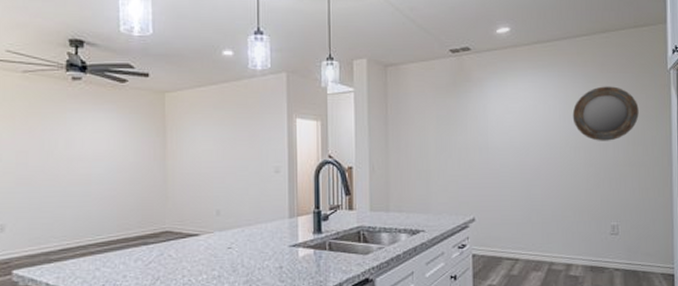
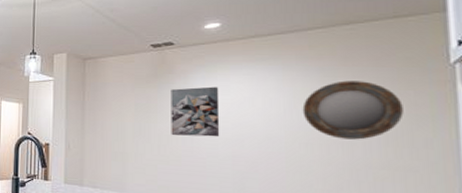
wall art: none [468,95,510,147] -> present [171,86,220,137]

